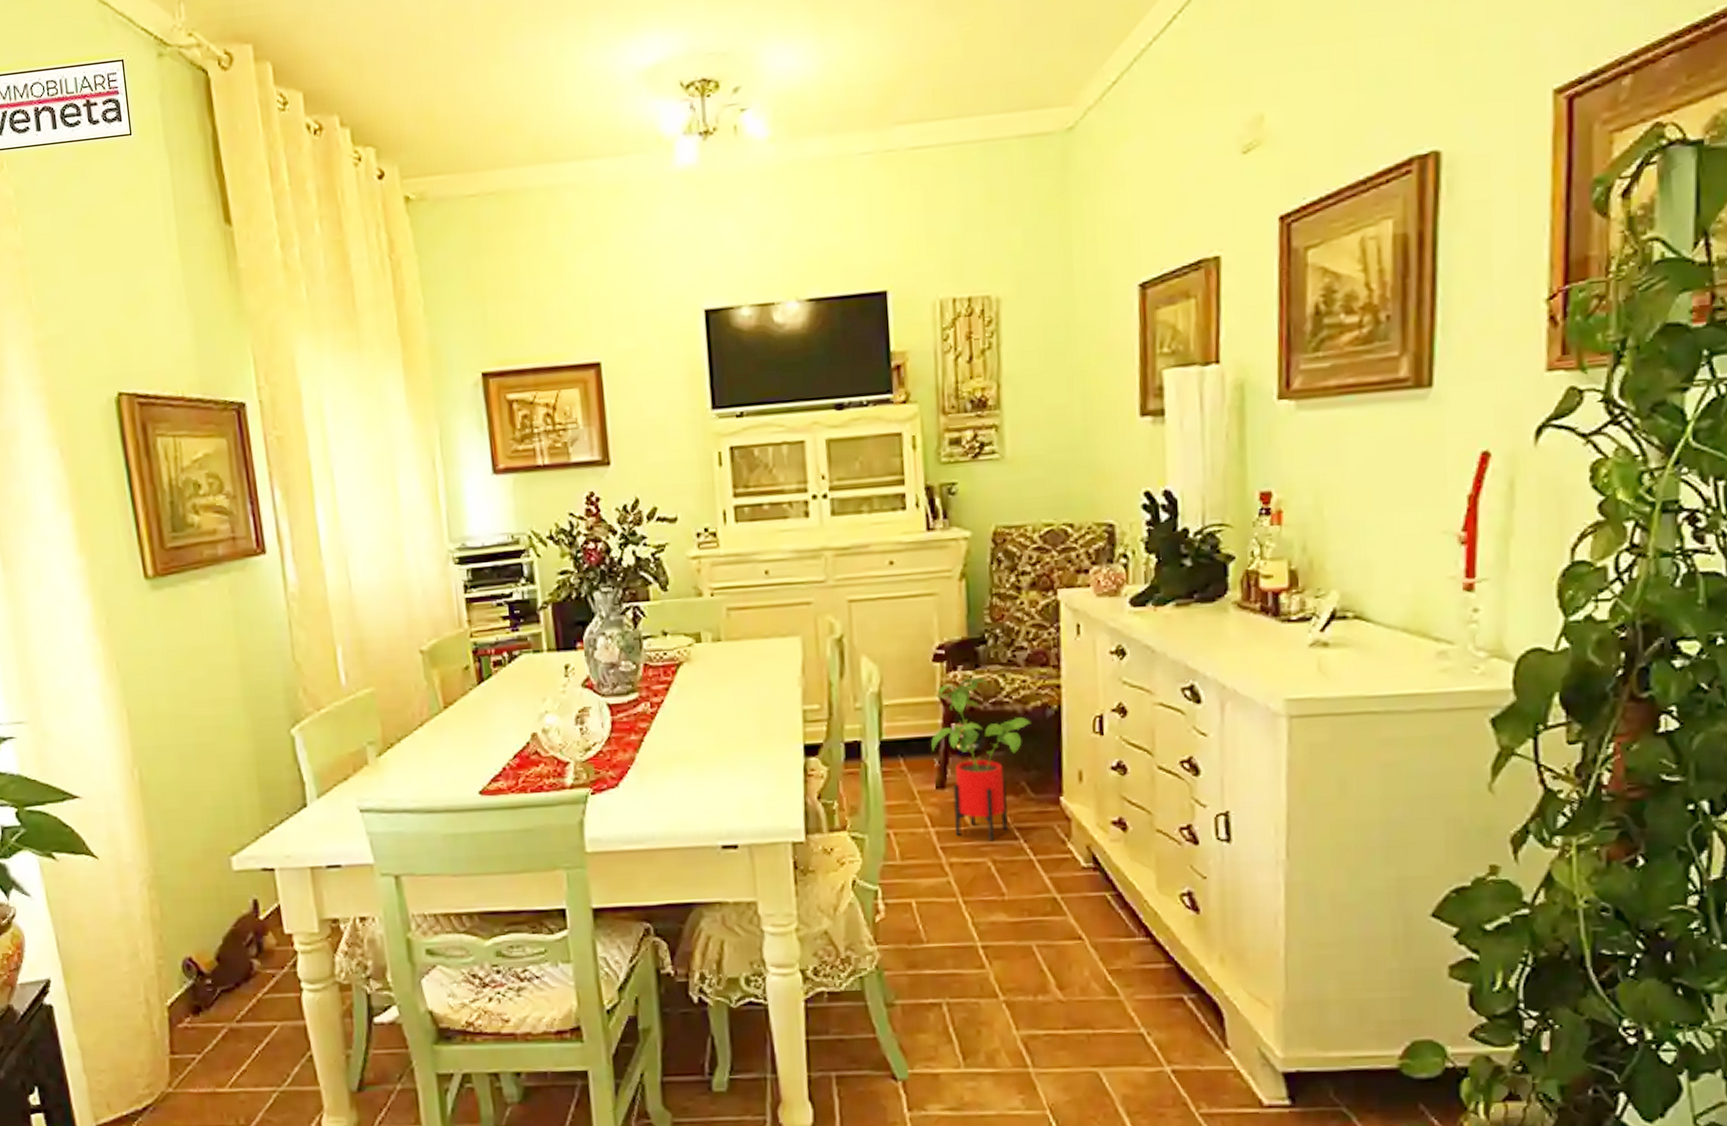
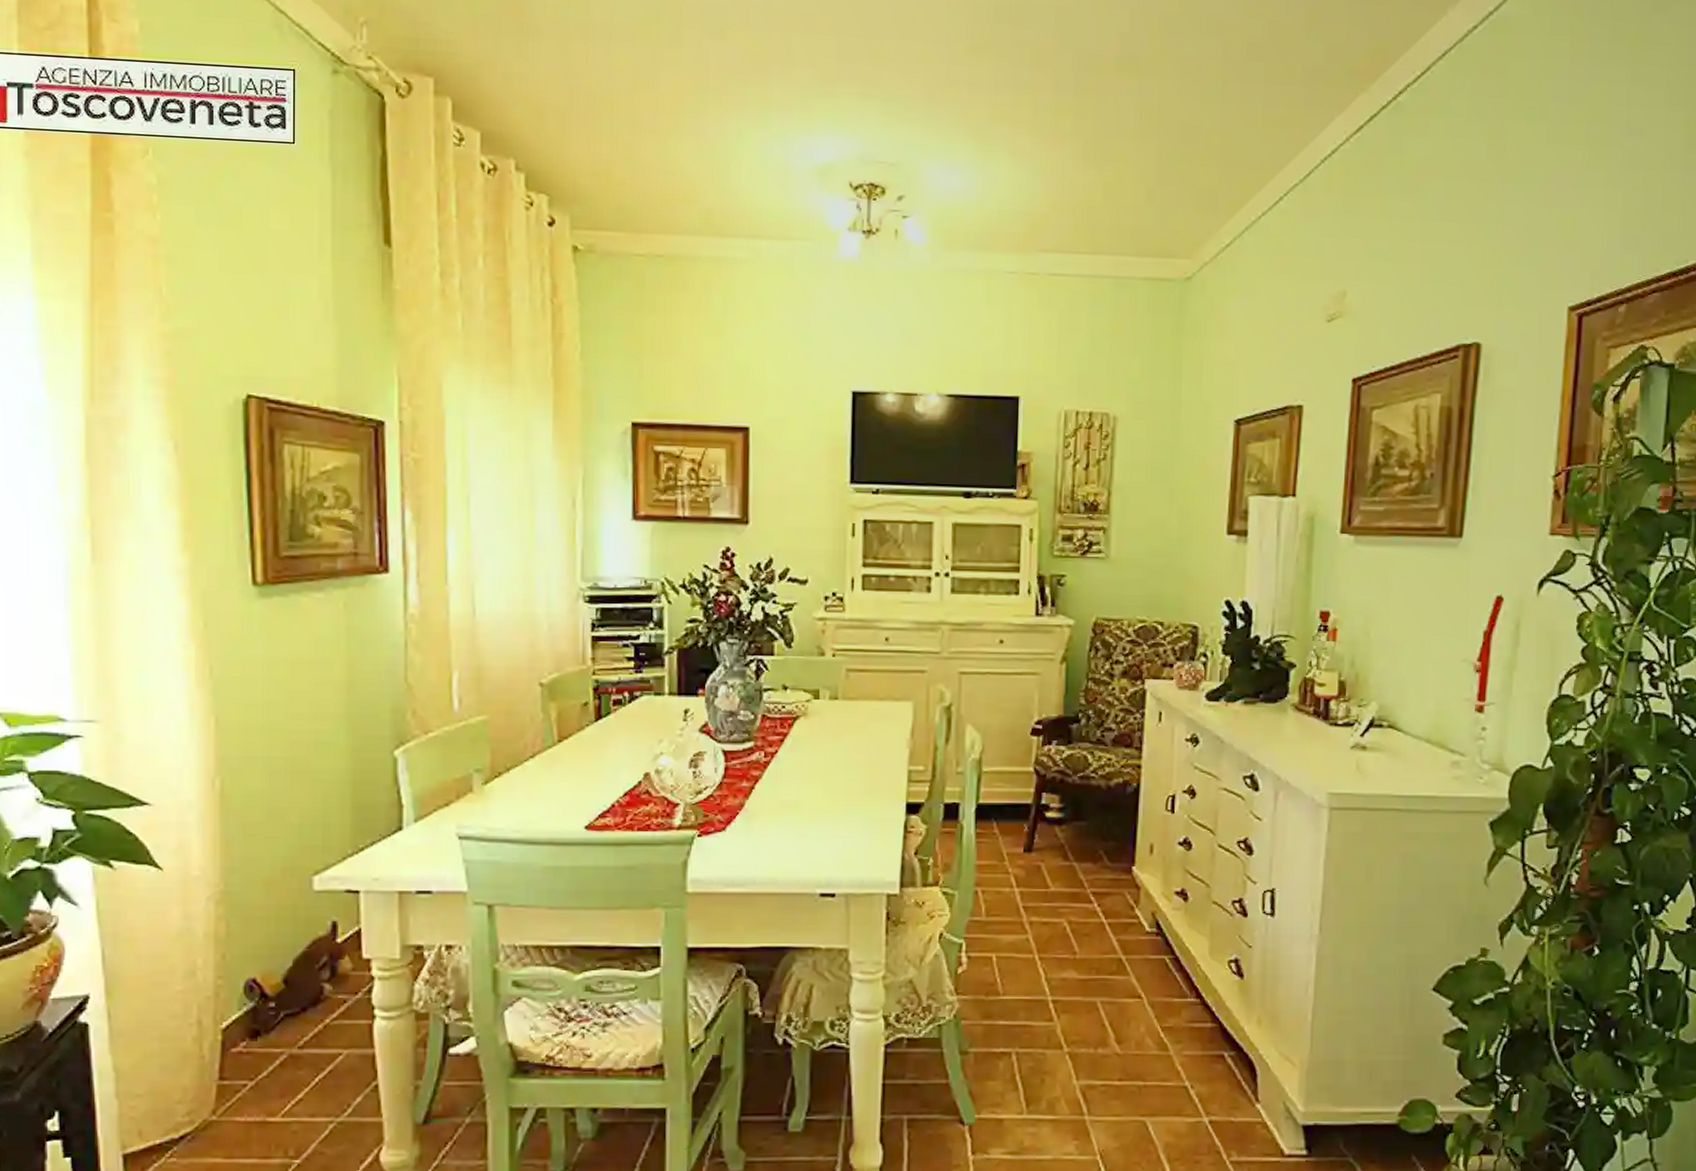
house plant: present [931,677,1032,842] -> none [1023,752,1113,904]

